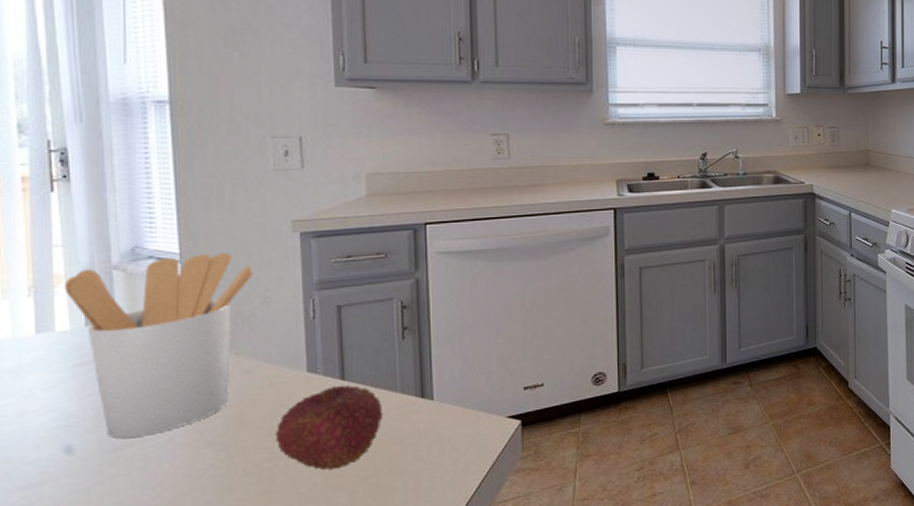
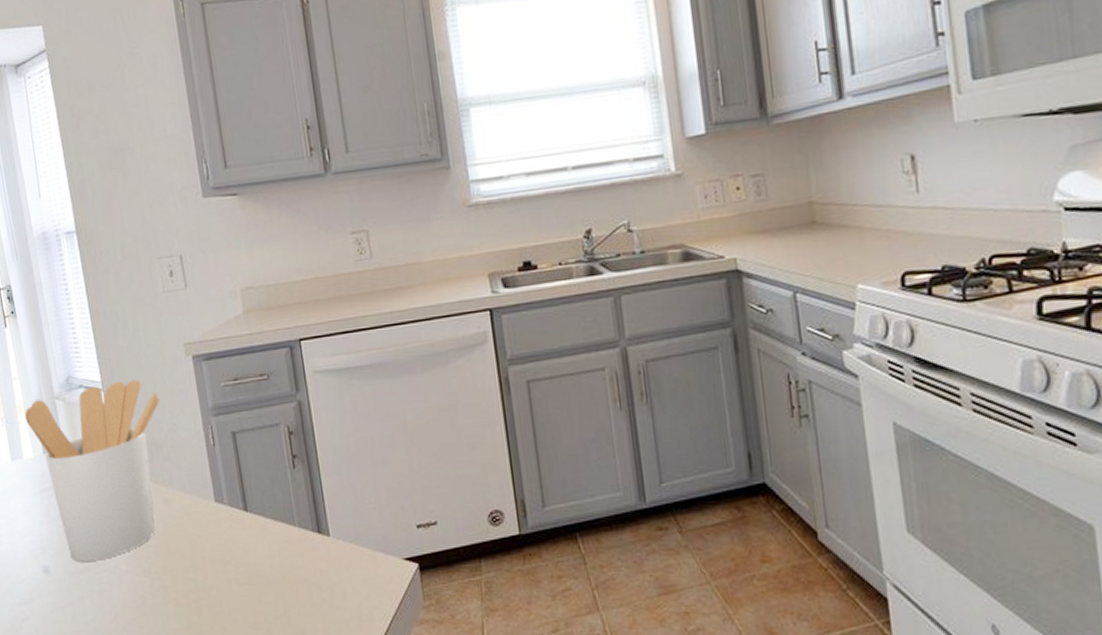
fruit: present [275,384,384,471] -> none [196,516,287,607]

